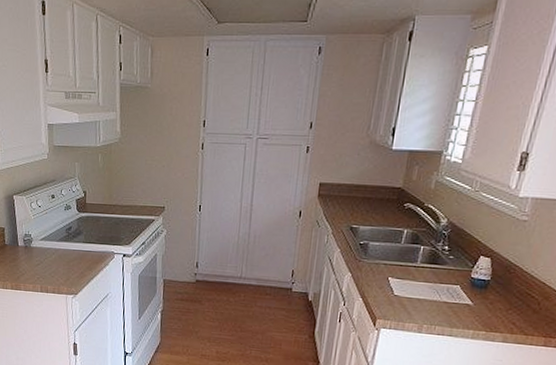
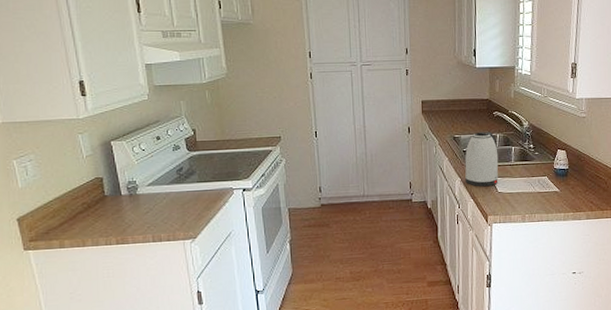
kettle: none [356,225,403,288] -> present [465,132,499,187]

